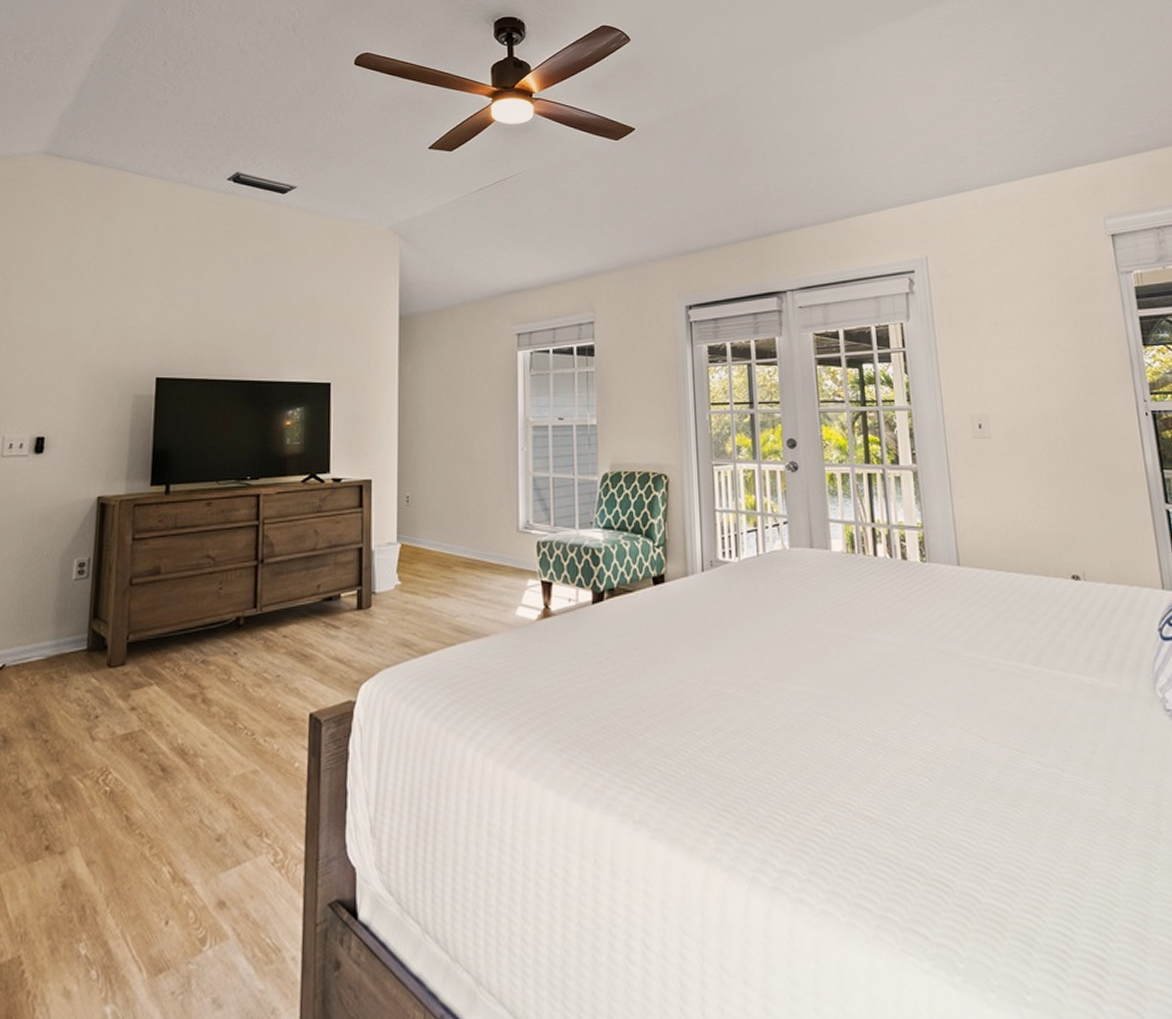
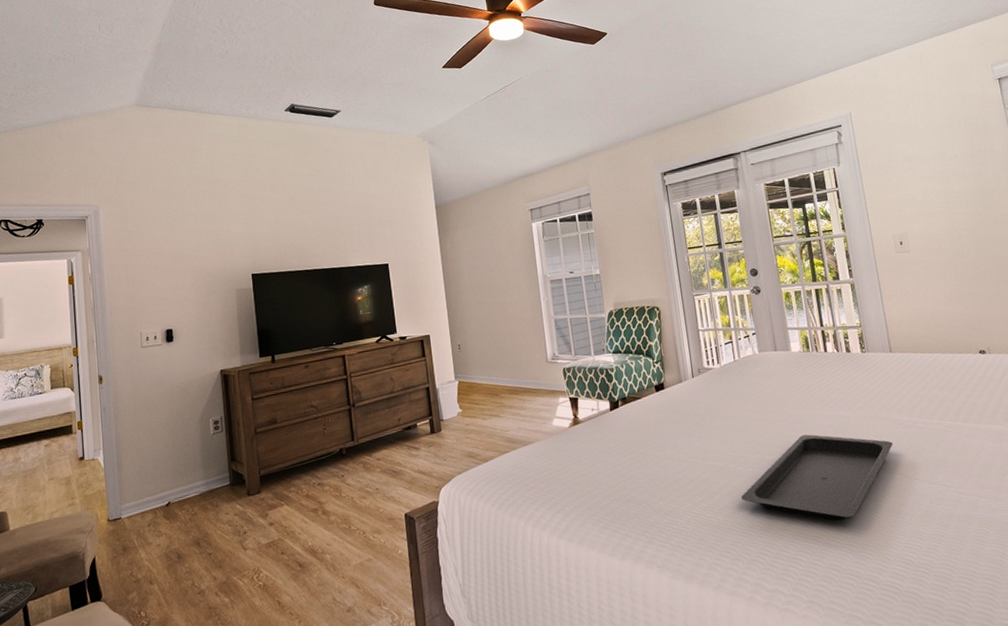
serving tray: none [752,662,954,782] -> present [741,434,893,520]

